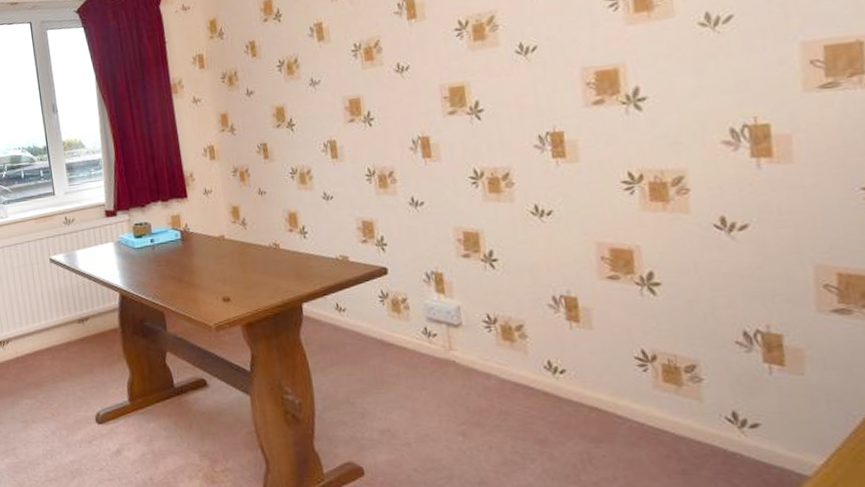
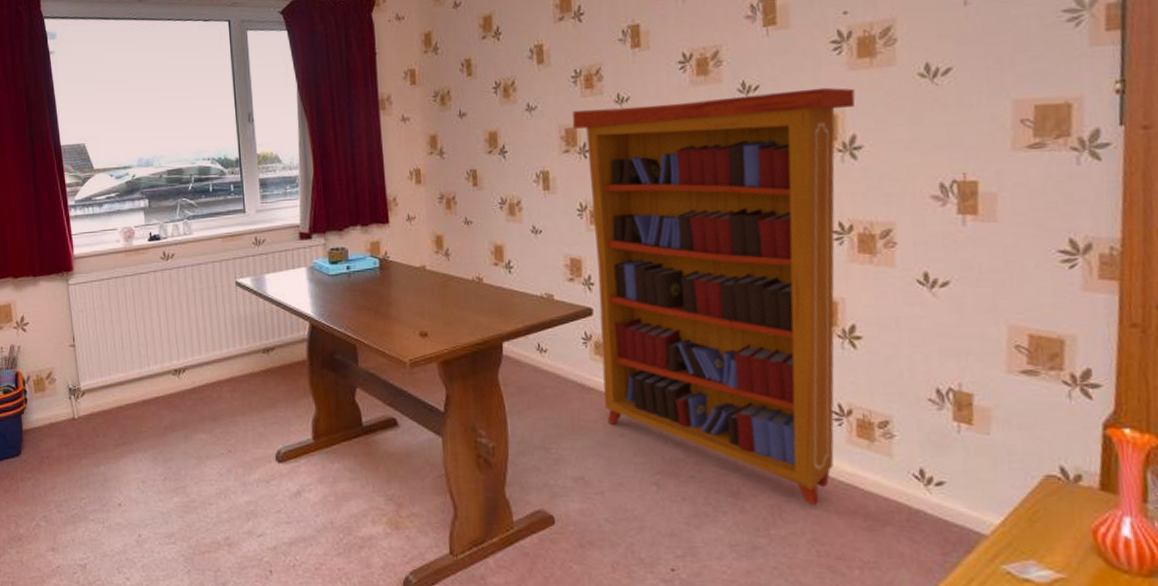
bookcase: none [354,42,642,451] -> present [572,87,856,505]

